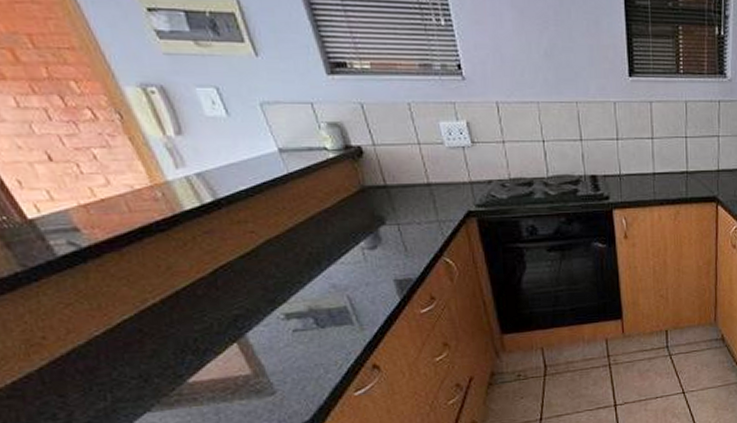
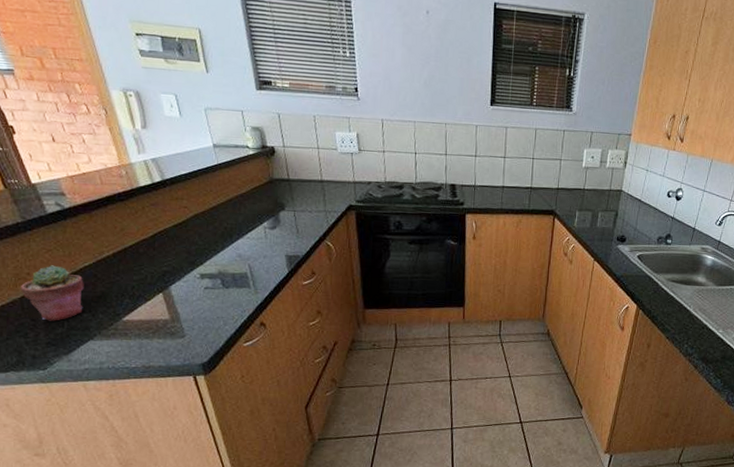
potted succulent: none [36,323,130,395] -> present [21,265,84,321]

